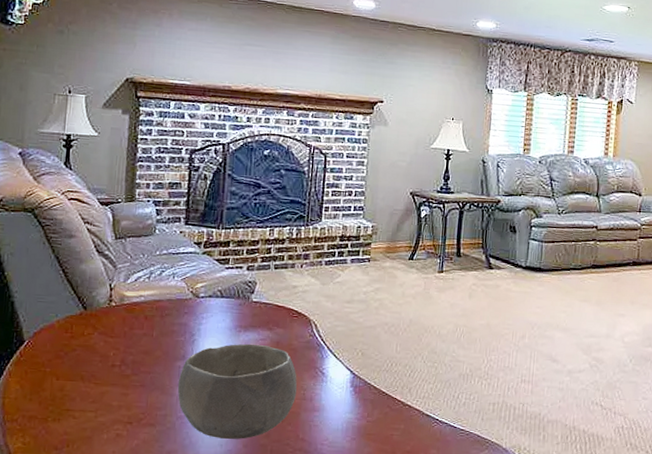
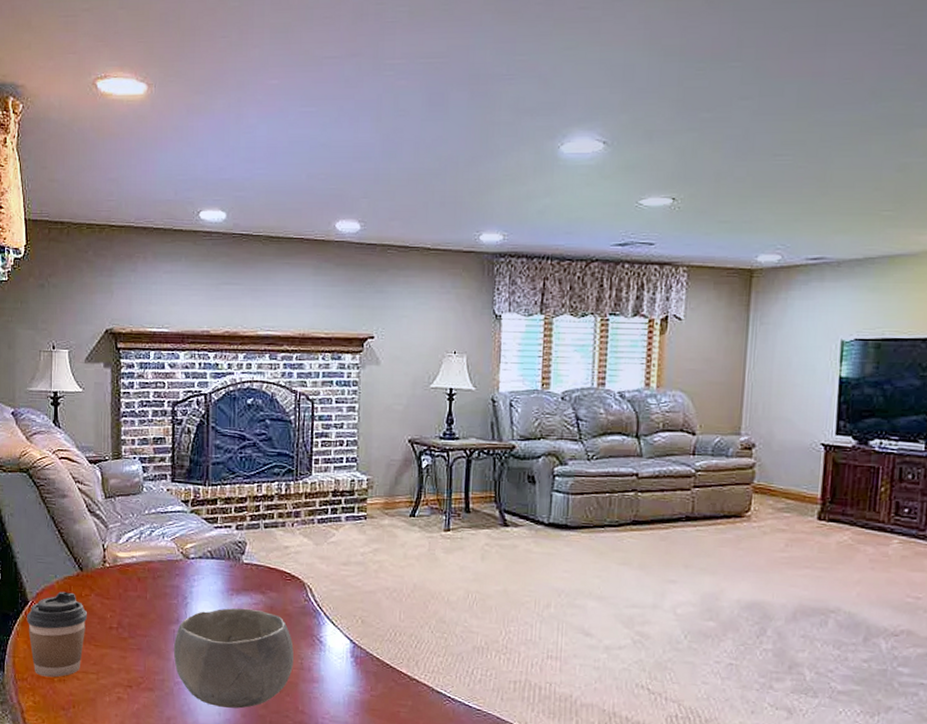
coffee cup: none [21,330,89,417] -> present [27,591,88,678]

